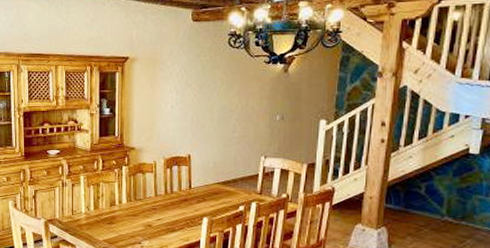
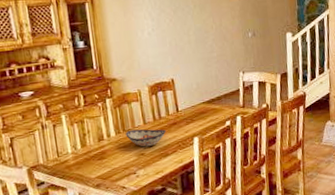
decorative bowl: none [136,200,177,219] -> present [125,129,167,147]

